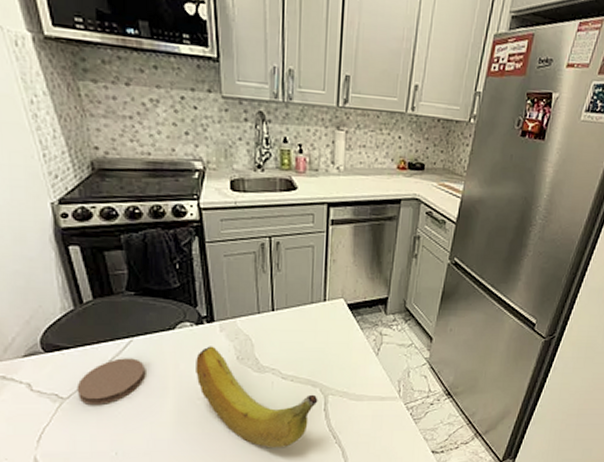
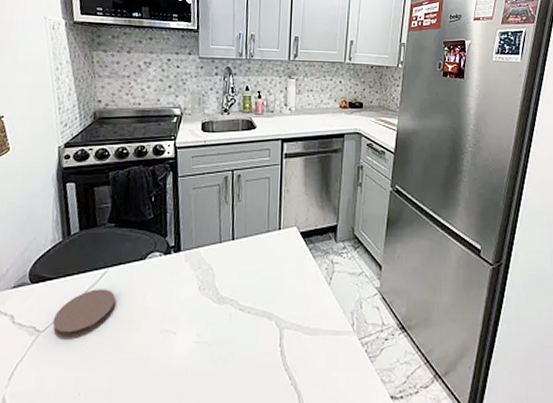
fruit: present [196,346,318,448] -> none [160,276,274,390]

